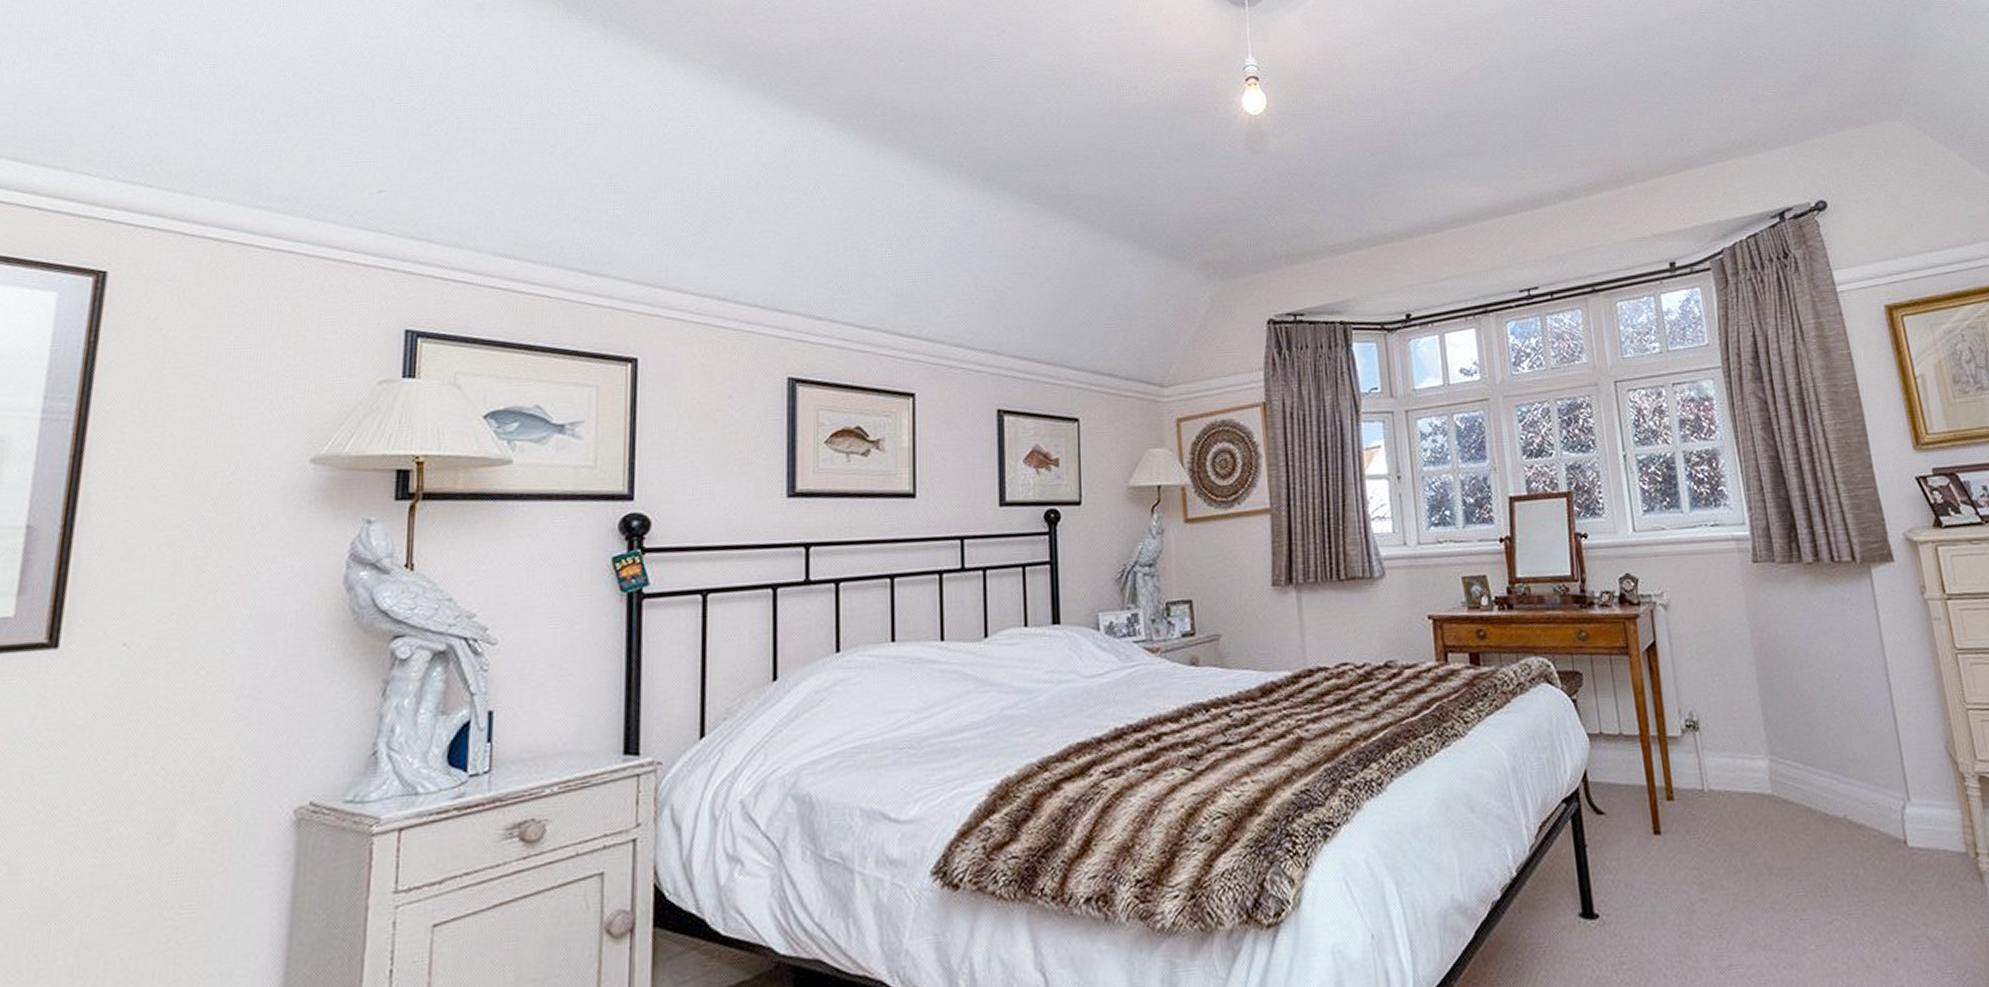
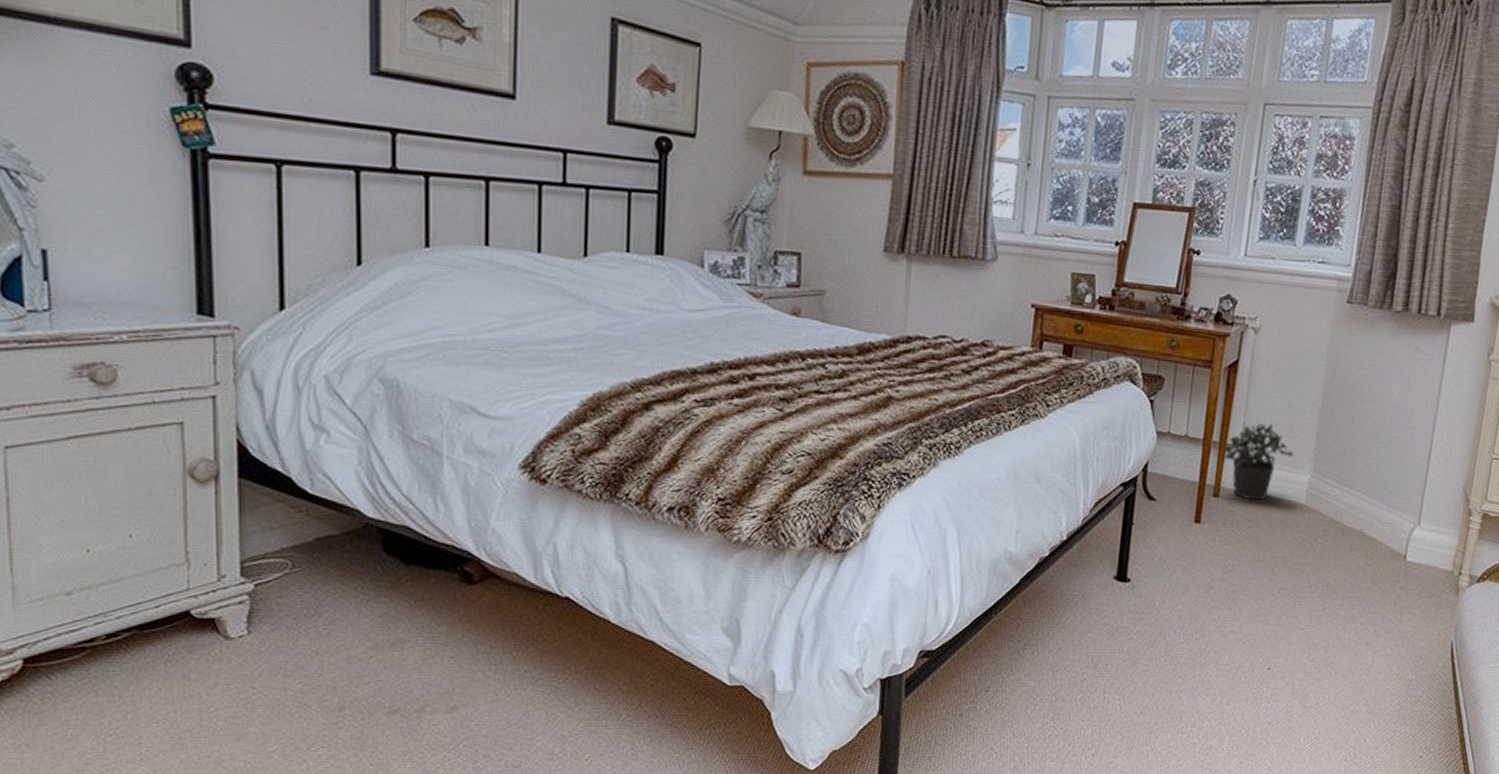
potted plant: none [1664,706,1743,799] -> present [1222,423,1293,501]

